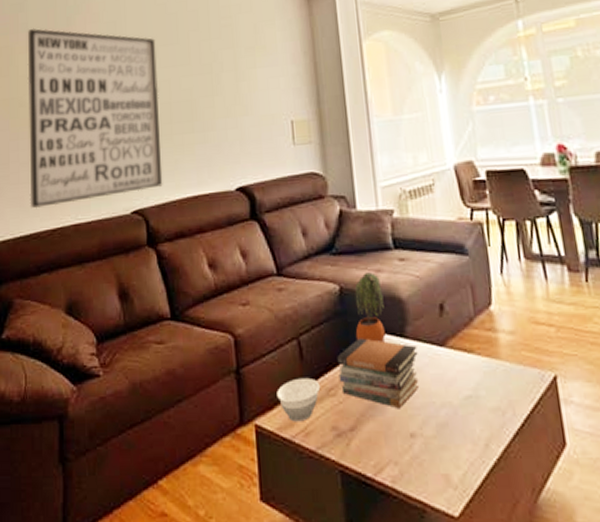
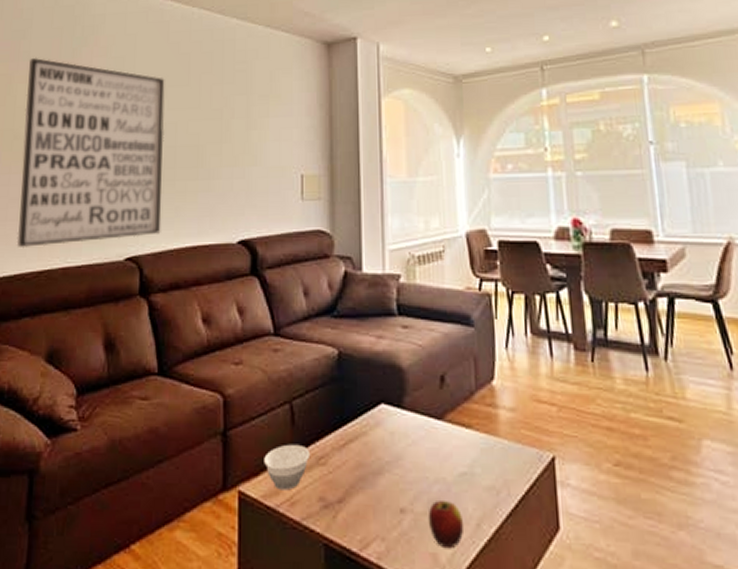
book stack: present [337,338,420,409] -> none [330,406,414,483]
potted plant: present [355,272,386,342] -> none [351,338,383,412]
apple: none [437,422,474,470] -> present [427,499,465,549]

